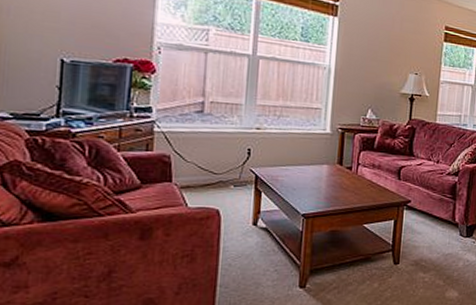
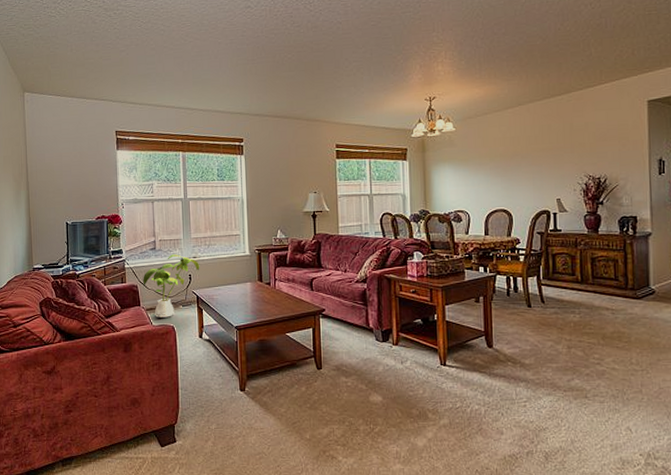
house plant: none [179,121,265,199] -> present [143,254,200,318]

